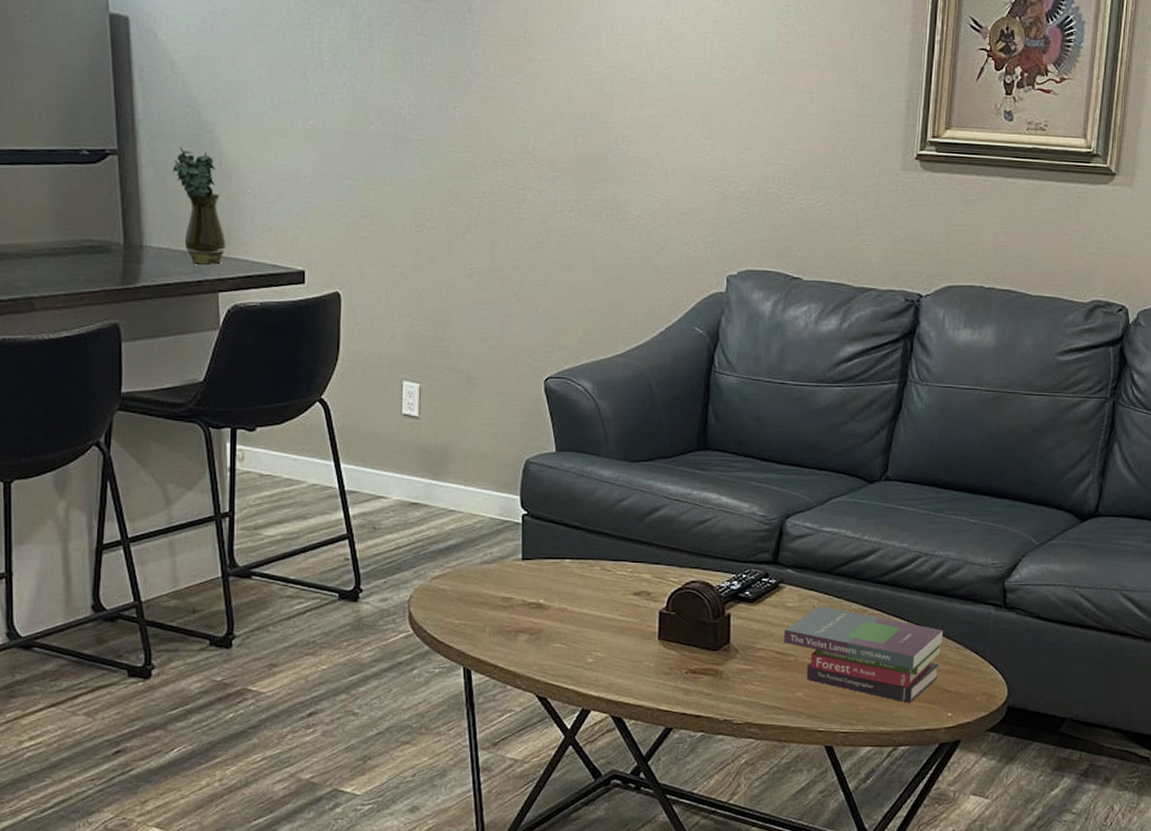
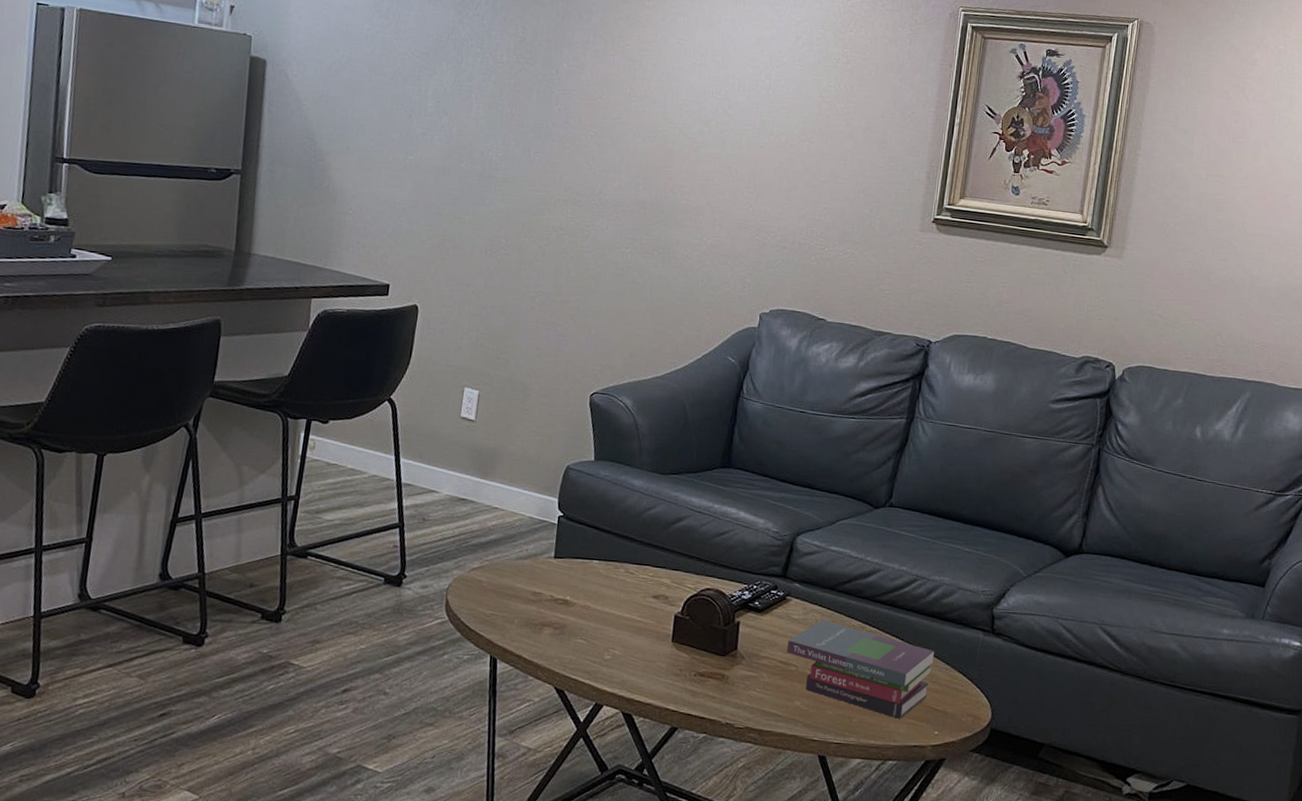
vase: present [173,146,226,265] -> none [286,171,325,274]

